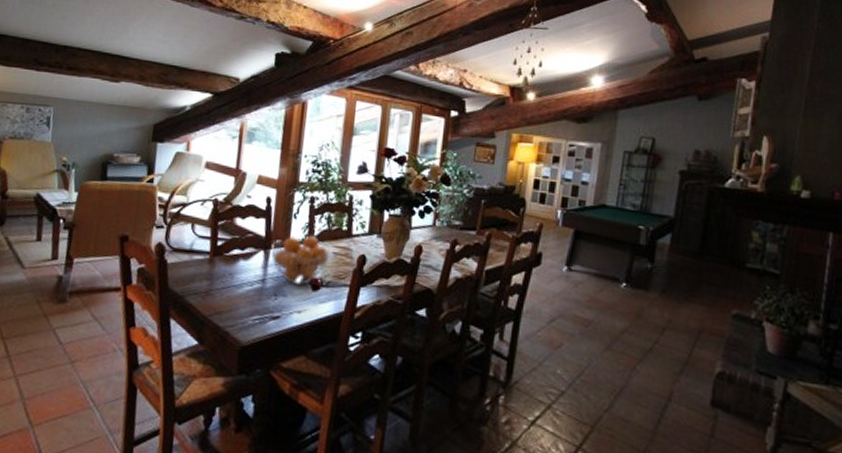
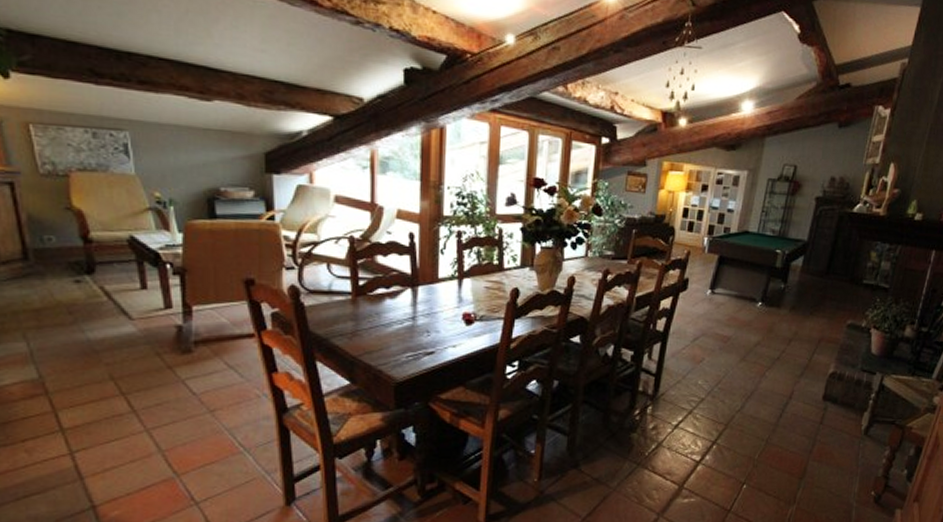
fruit basket: present [271,235,332,286] -> none [419,270,484,322]

